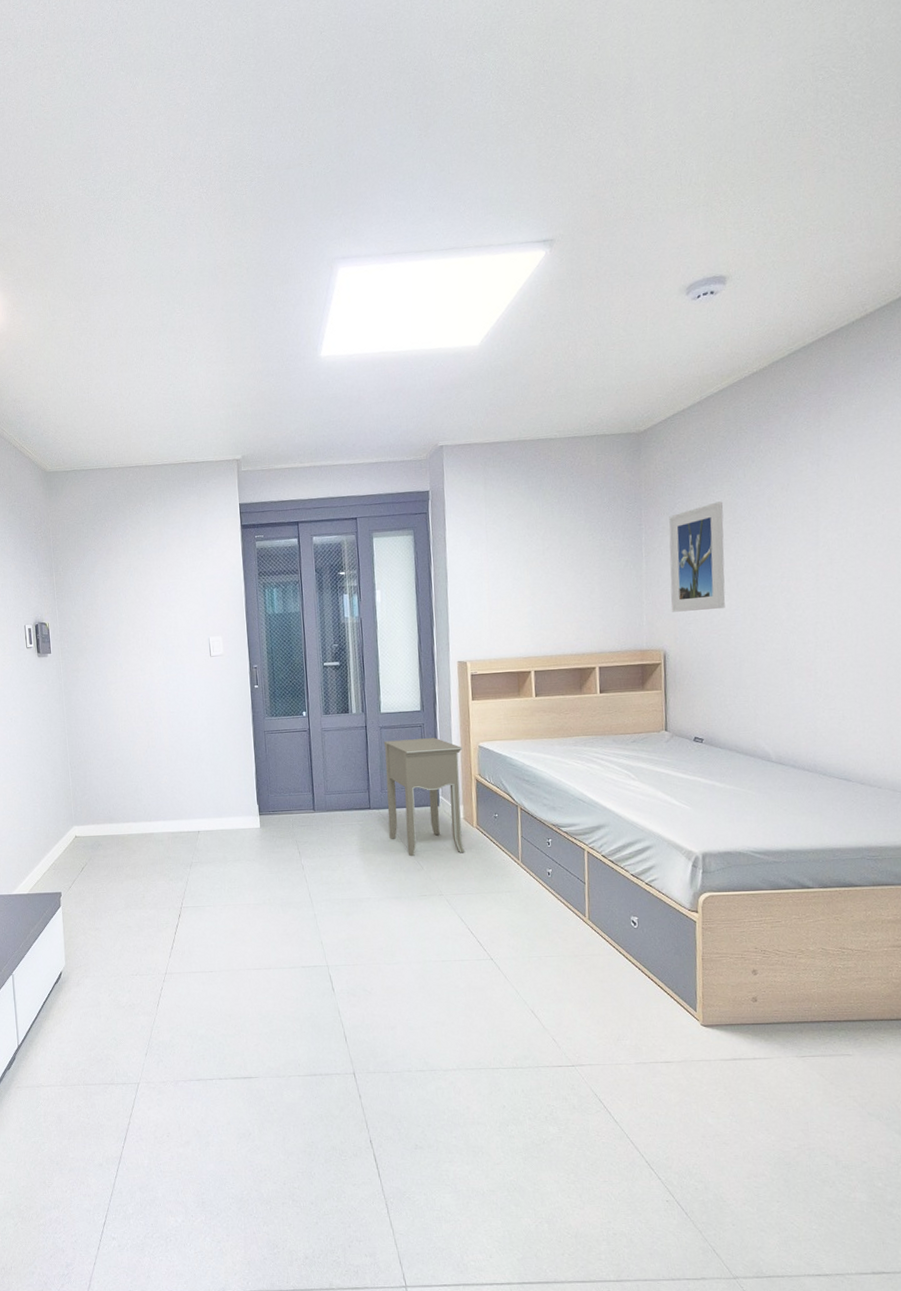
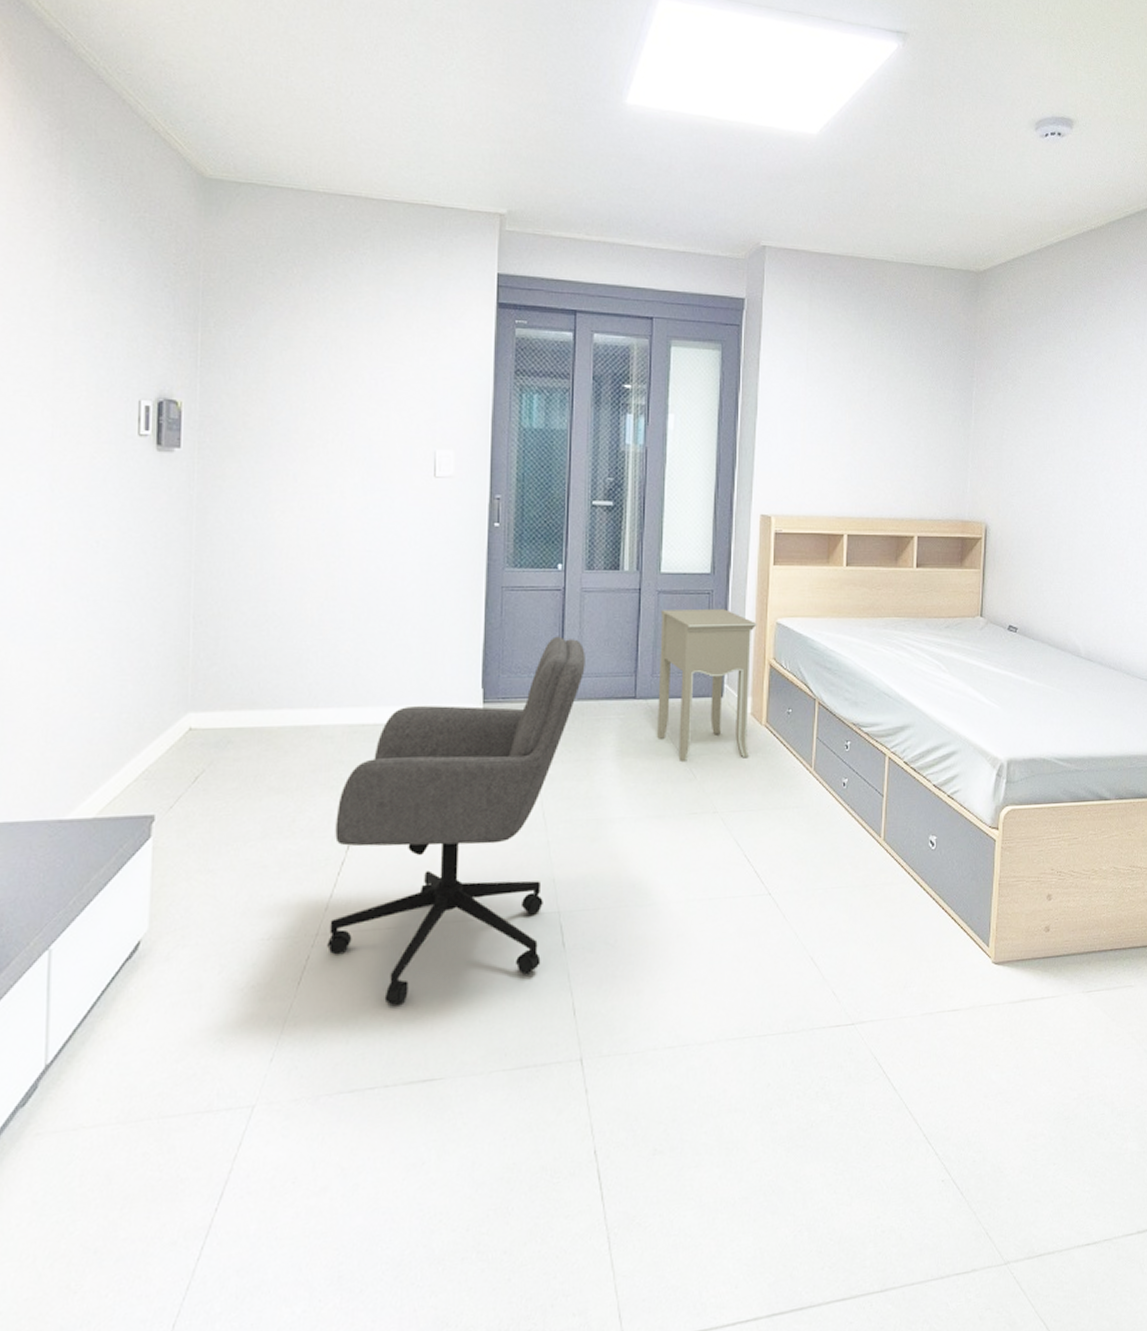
office chair: none [169,765,330,1024] -> present [327,636,585,1005]
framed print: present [668,501,725,612] -> none [996,363,1055,483]

